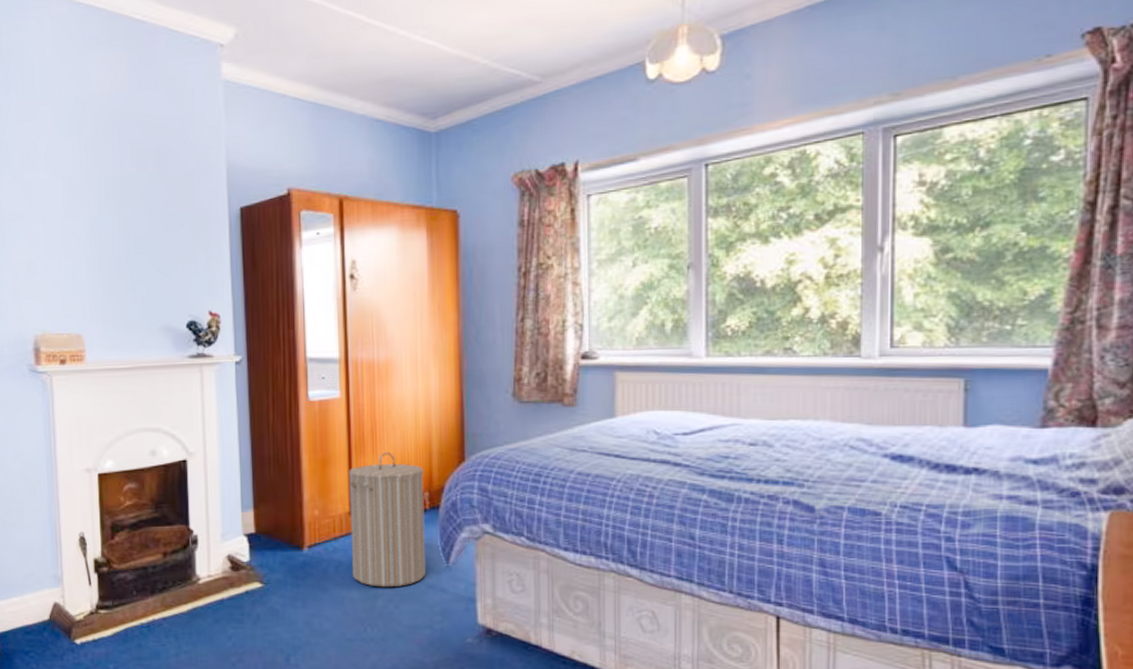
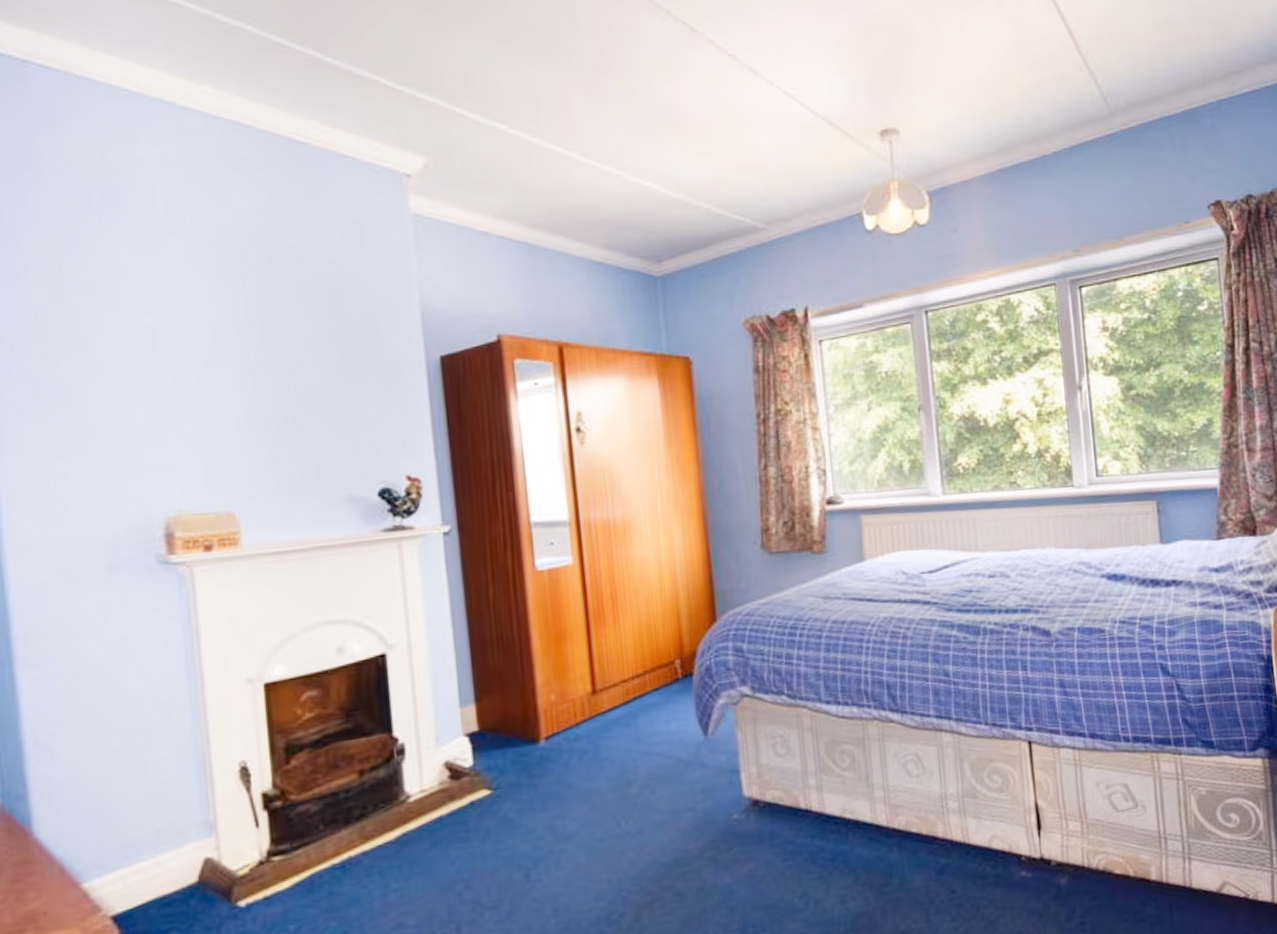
laundry hamper: present [348,451,426,588] -> none [588,619,683,773]

